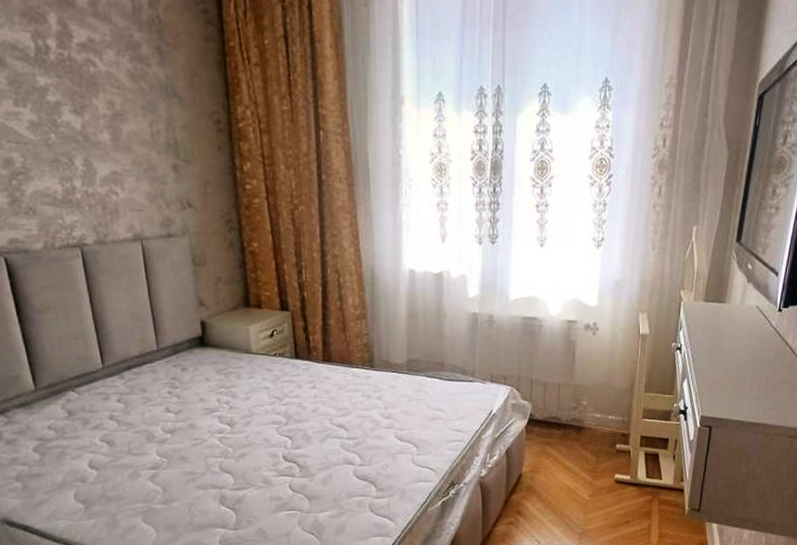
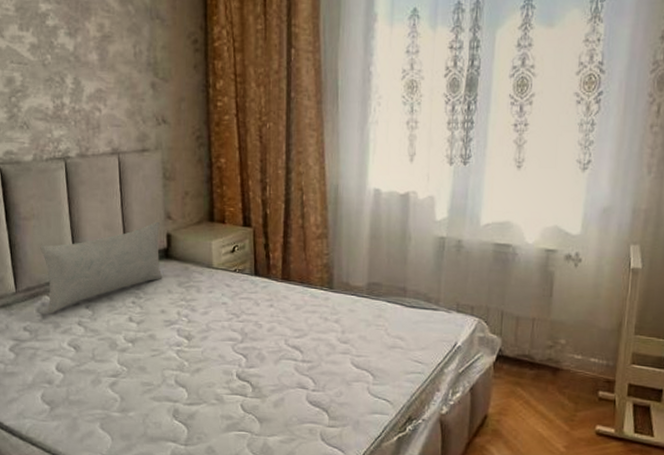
pillow: none [60,309,199,410] -> present [40,221,163,314]

